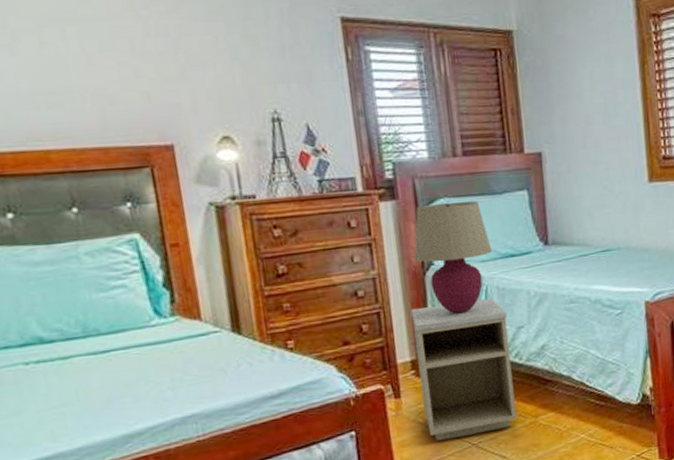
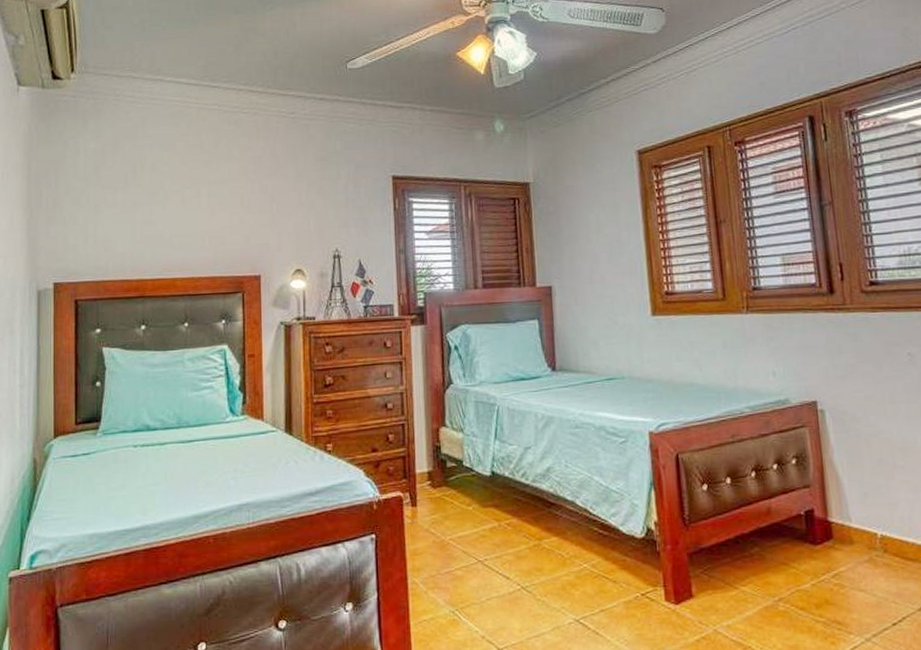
nightstand: present [410,297,517,441] -> none [430,417,521,553]
table lamp: present [414,201,492,314] -> none [437,328,505,431]

